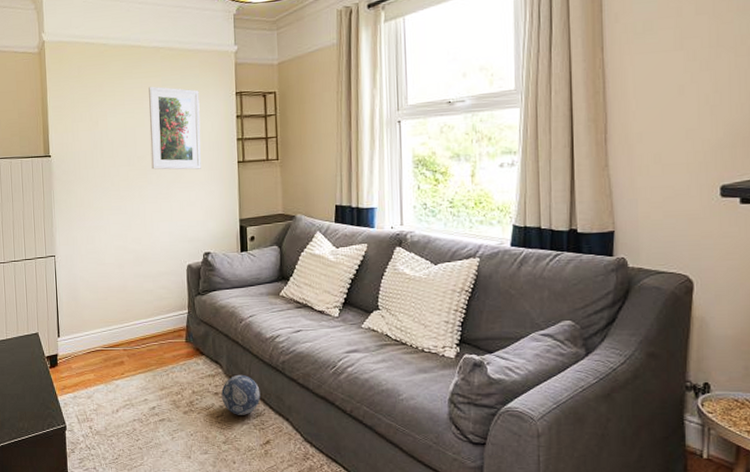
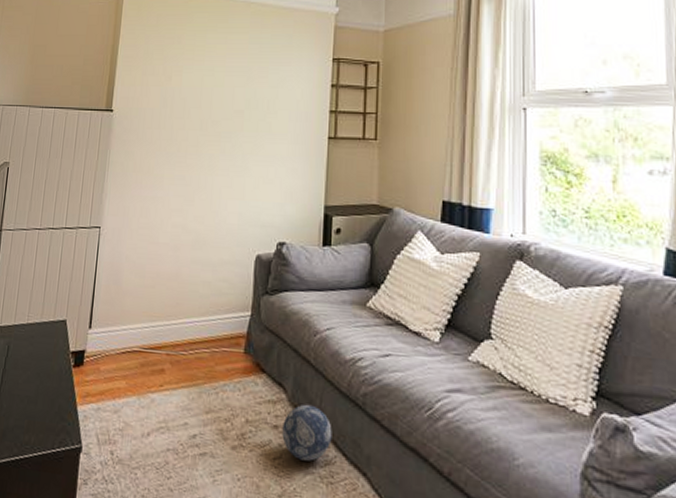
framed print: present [149,86,201,170] -> none [226,43,290,142]

